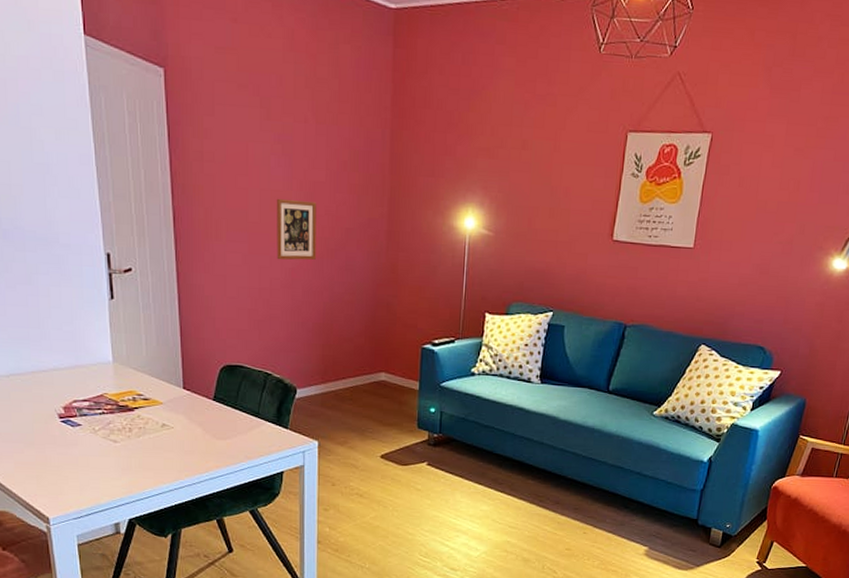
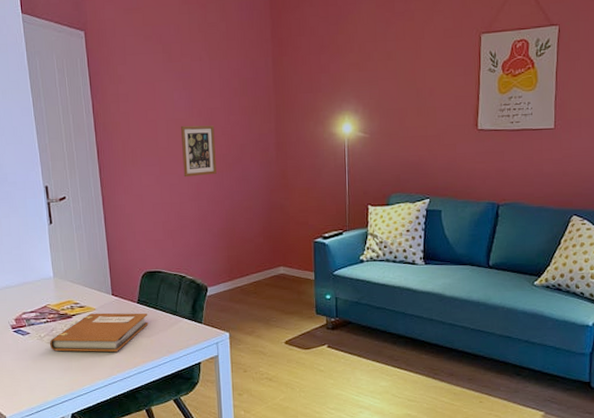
notebook: none [106,407,225,453] -> present [50,313,149,352]

